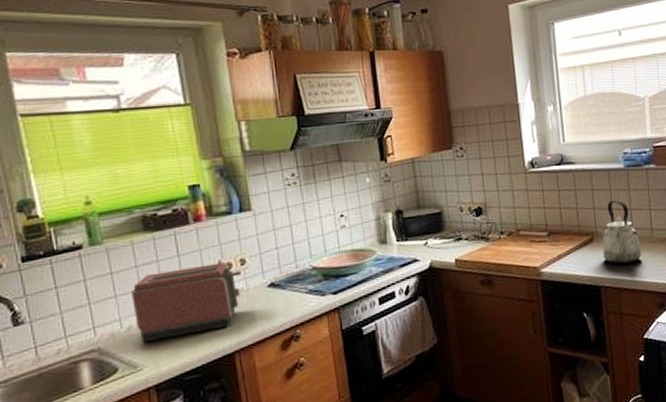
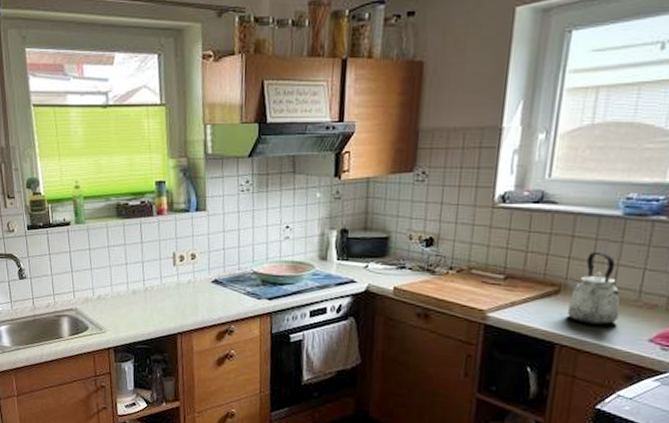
toaster: present [132,262,241,342] -> none [103,254,191,311]

